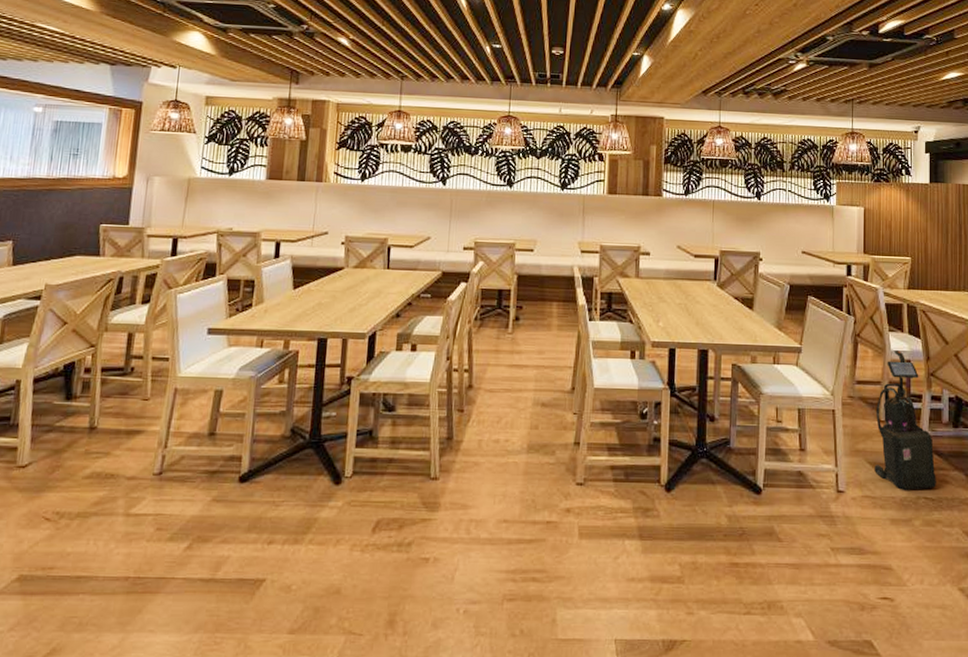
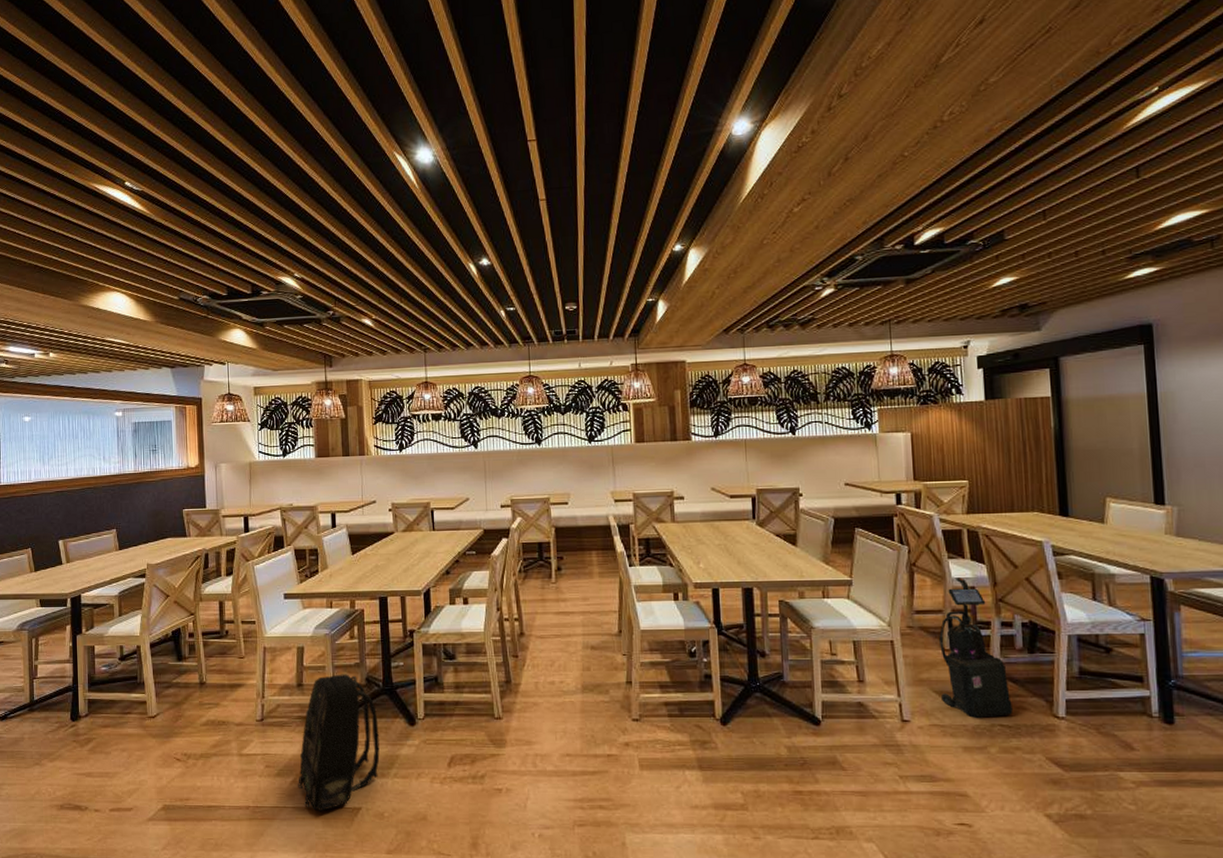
backpack: none [193,423,299,584] -> present [298,674,380,812]

